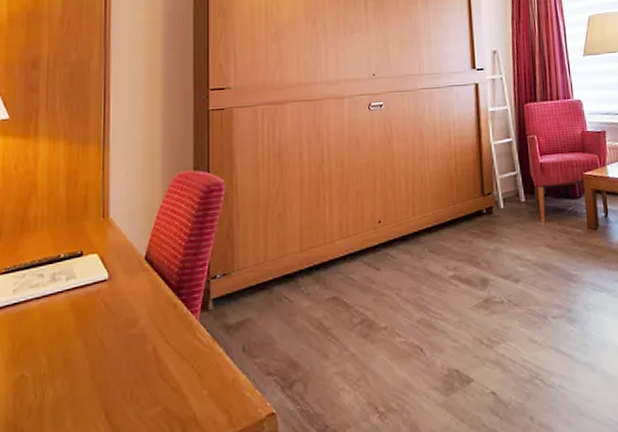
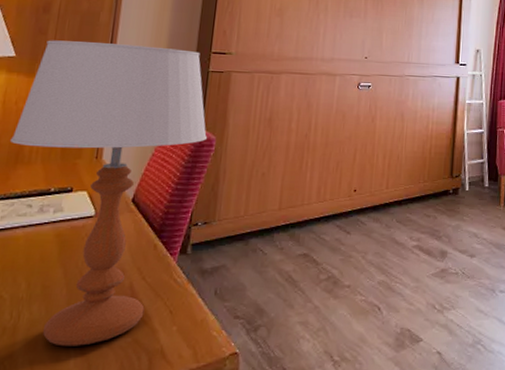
table lamp: none [14,90,216,423] -> present [11,40,208,347]

